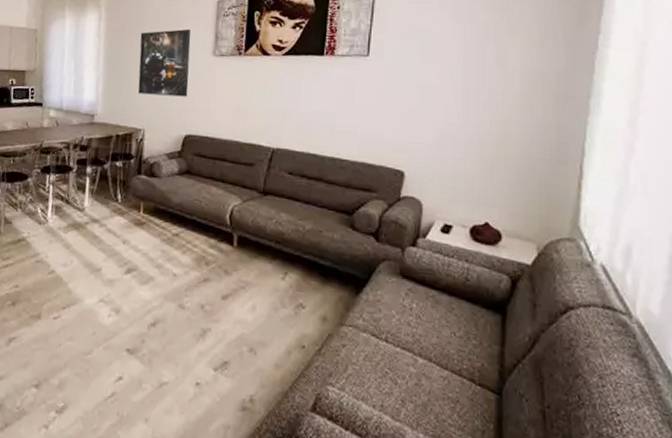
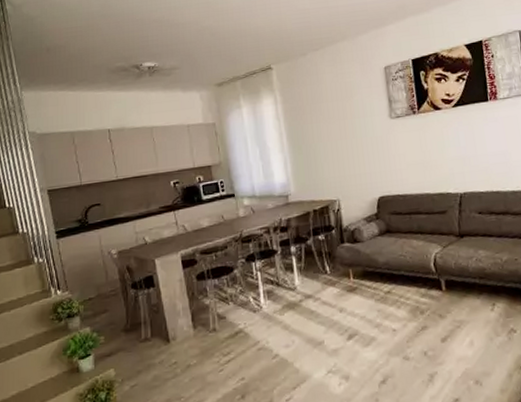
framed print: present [137,29,191,97] -> none [318,97,374,167]

